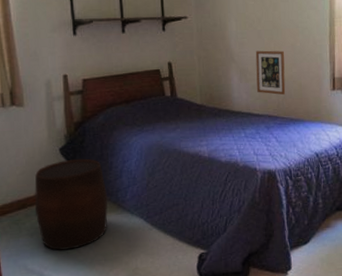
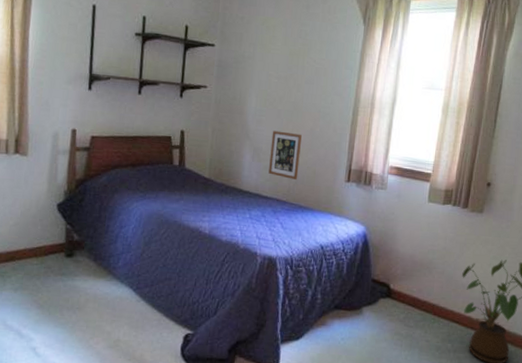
stool: present [34,158,108,251] -> none [22,217,100,311]

